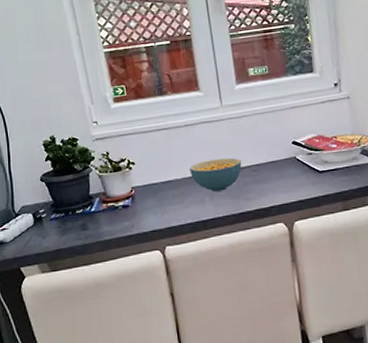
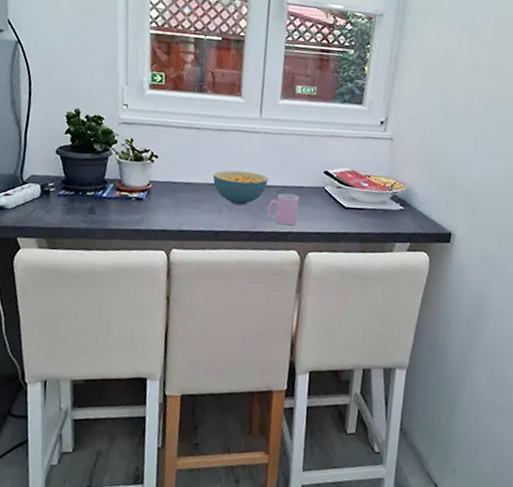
cup: none [246,170,277,201] -> present [267,193,299,226]

